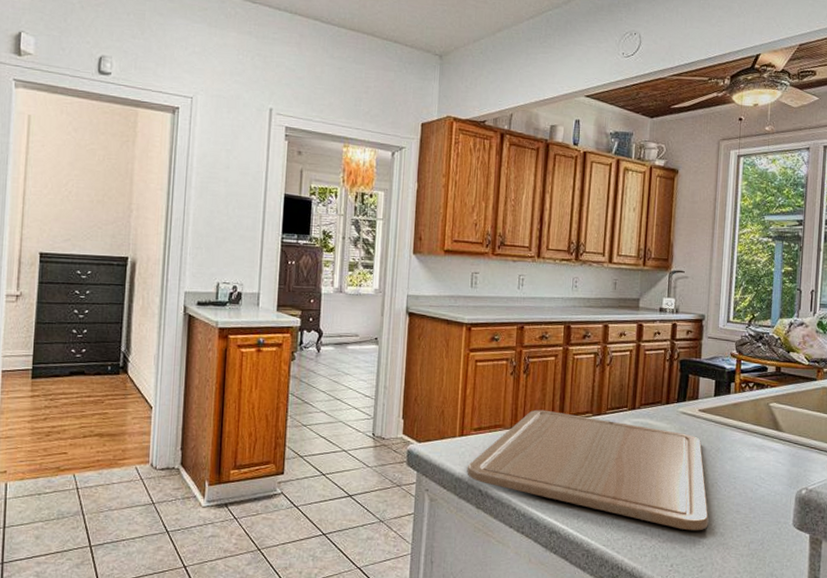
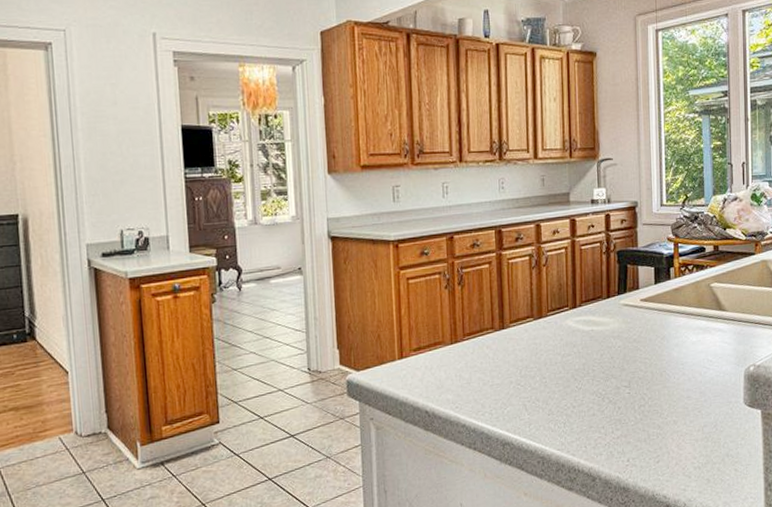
chopping board: present [467,409,709,531] -> none [410,320,661,423]

